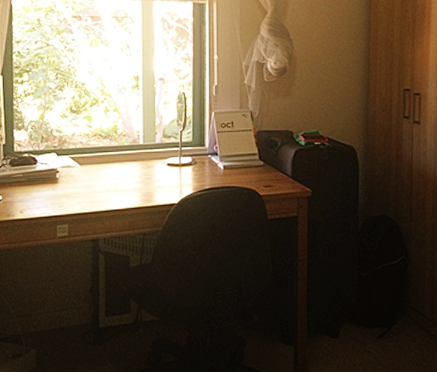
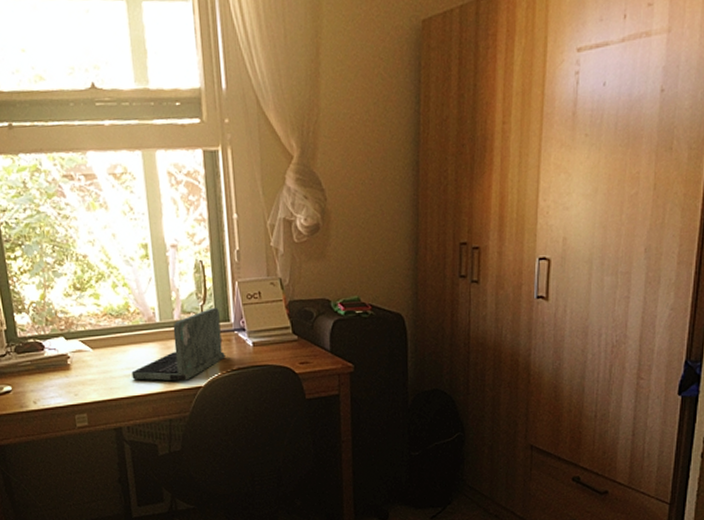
laptop: none [113,134,203,198] -> present [131,308,231,381]

